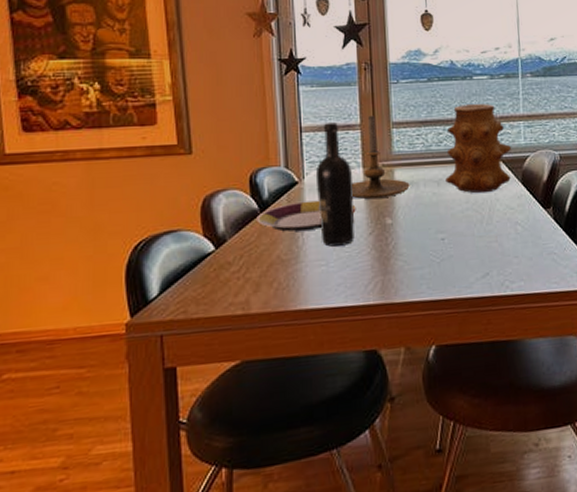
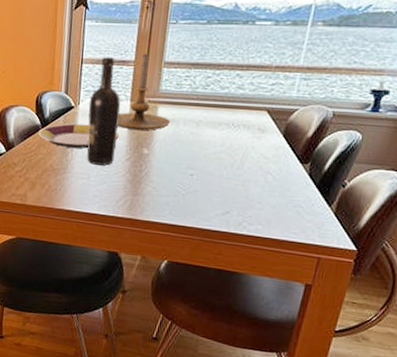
vase: present [445,104,512,193] -> none [205,50,282,140]

